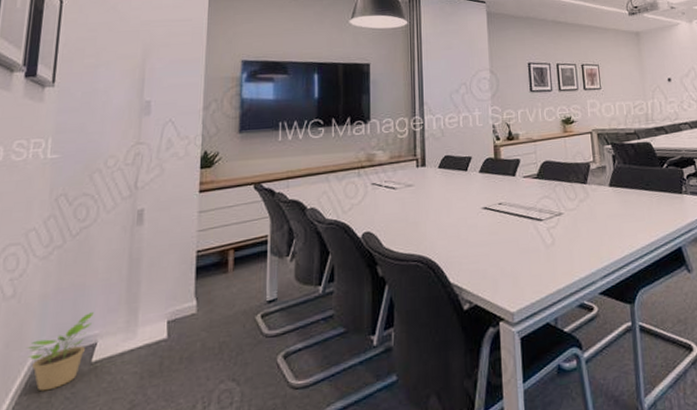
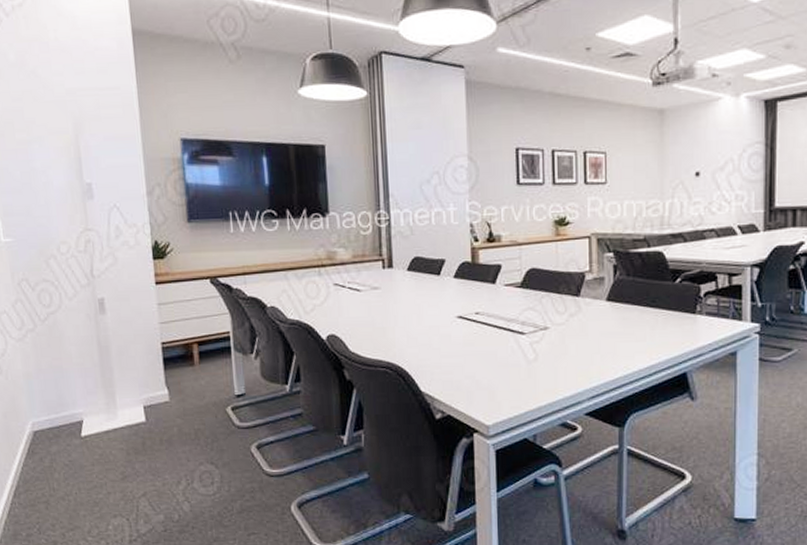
potted plant: present [27,312,94,392] -> none [22,393,75,457]

